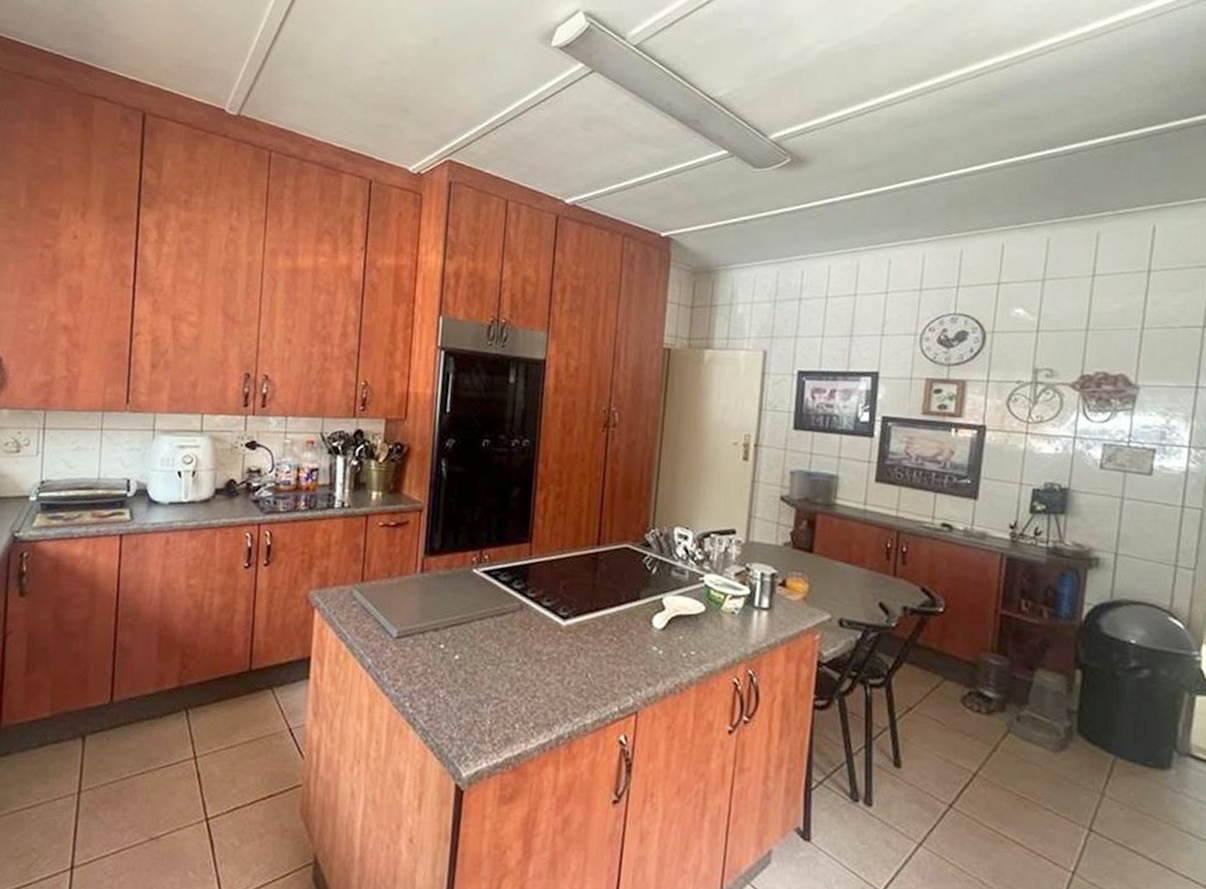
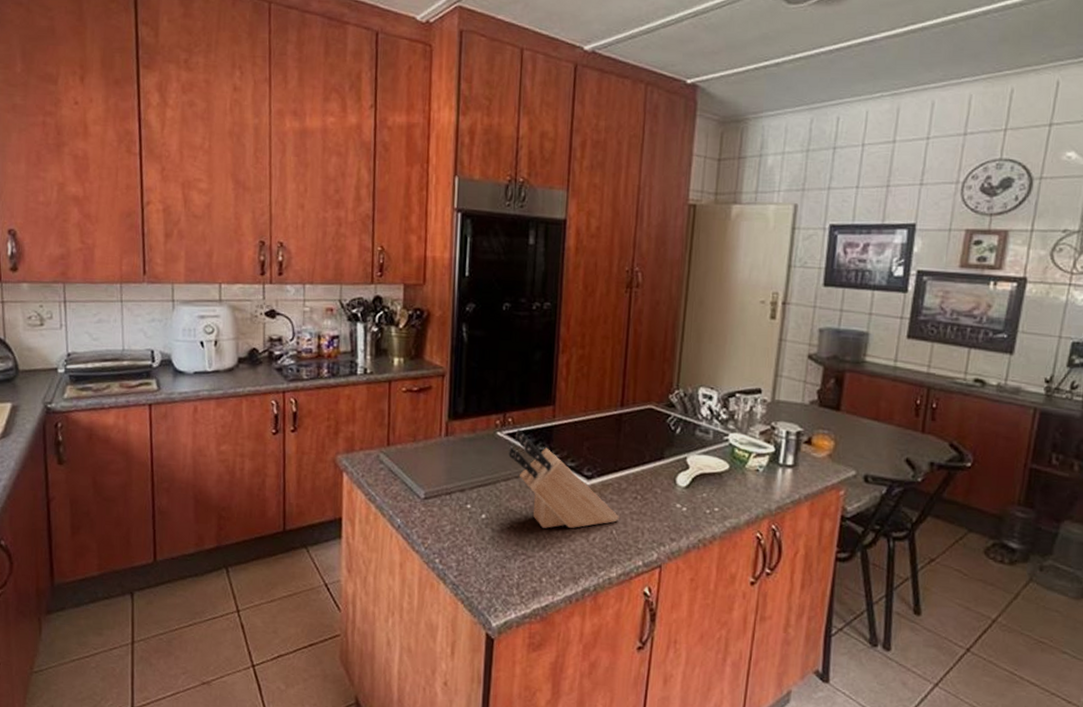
knife block: none [484,566,595,671] -> present [508,429,619,528]

